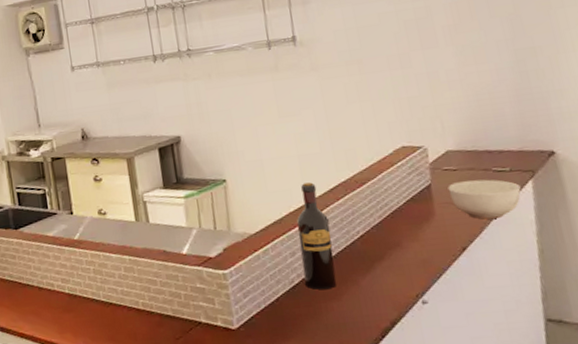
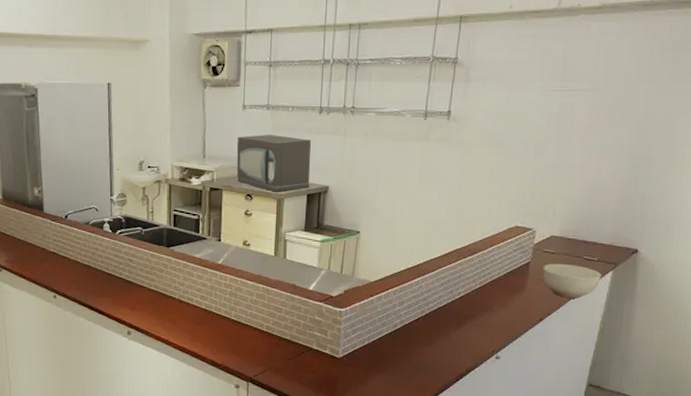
microwave: none [71,90,159,152] -> present [236,135,311,192]
wine bottle: present [297,182,337,290] -> none [406,245,438,337]

